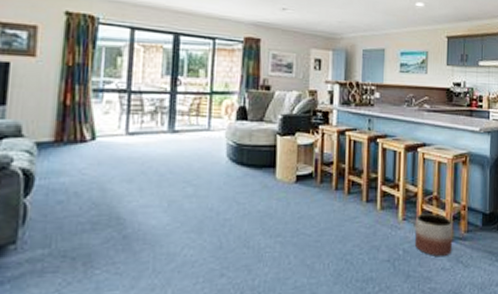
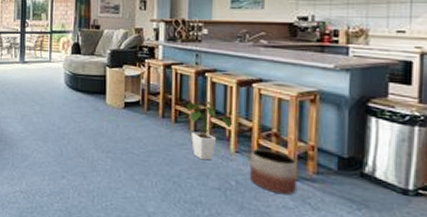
house plant: none [354,166,400,232] -> present [182,99,232,160]

